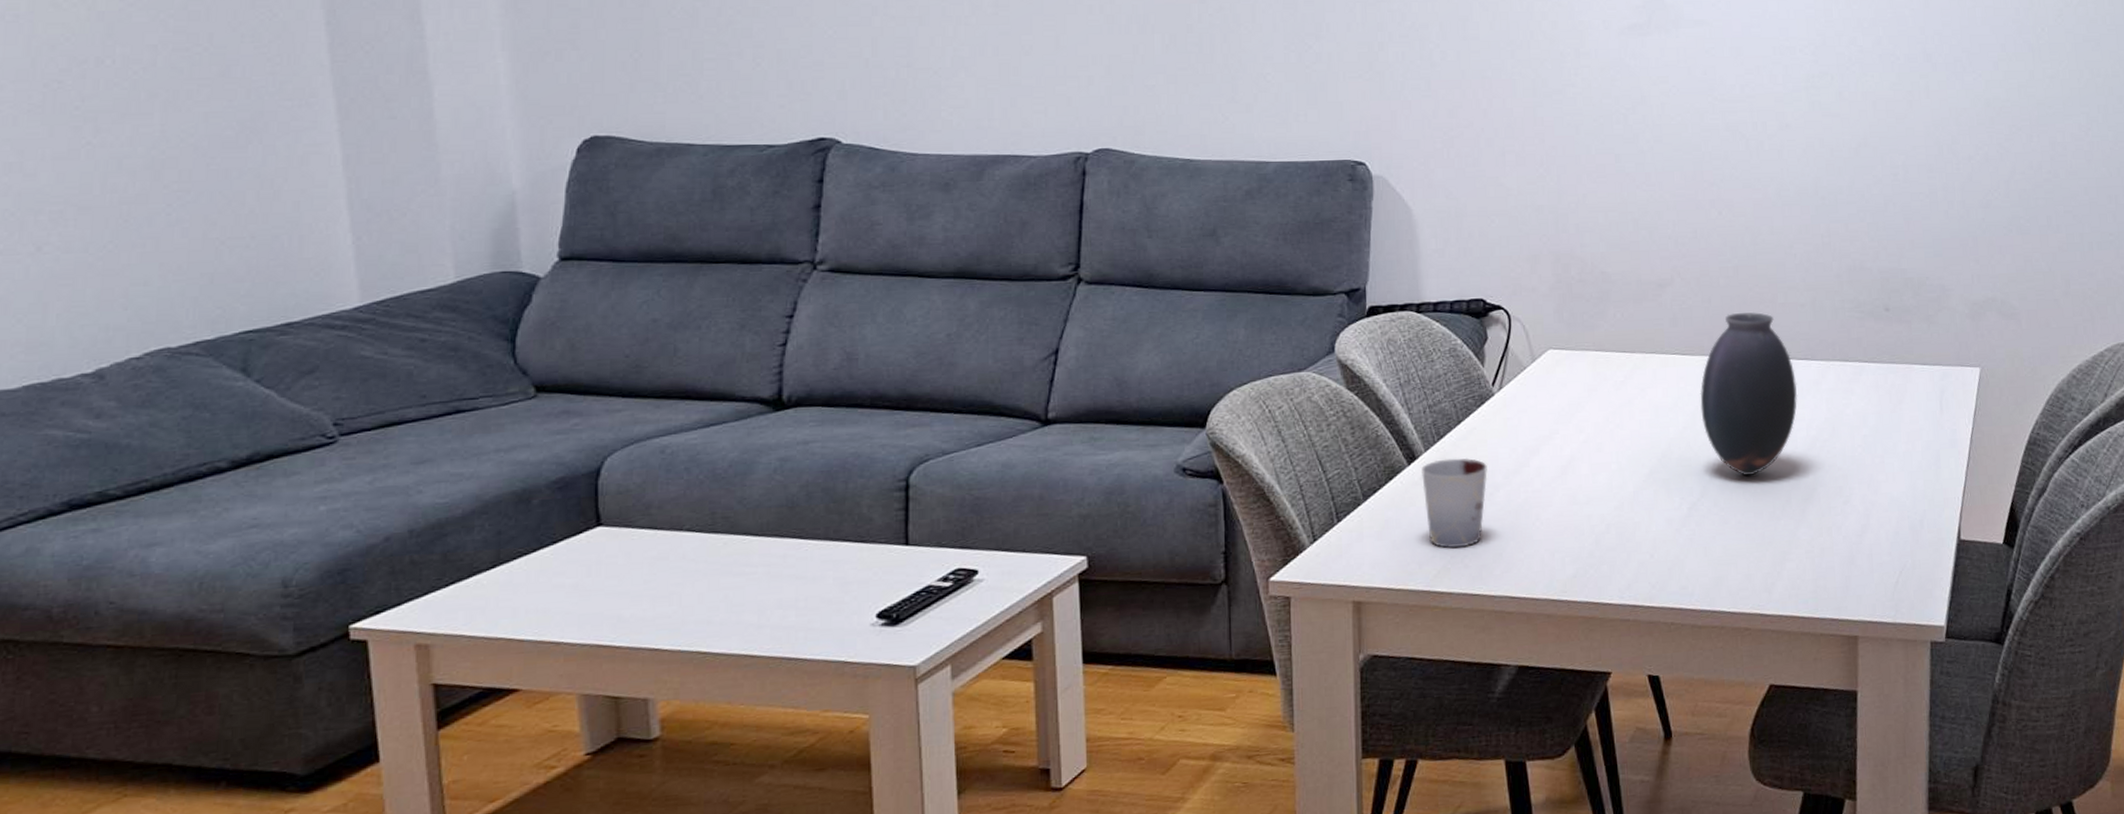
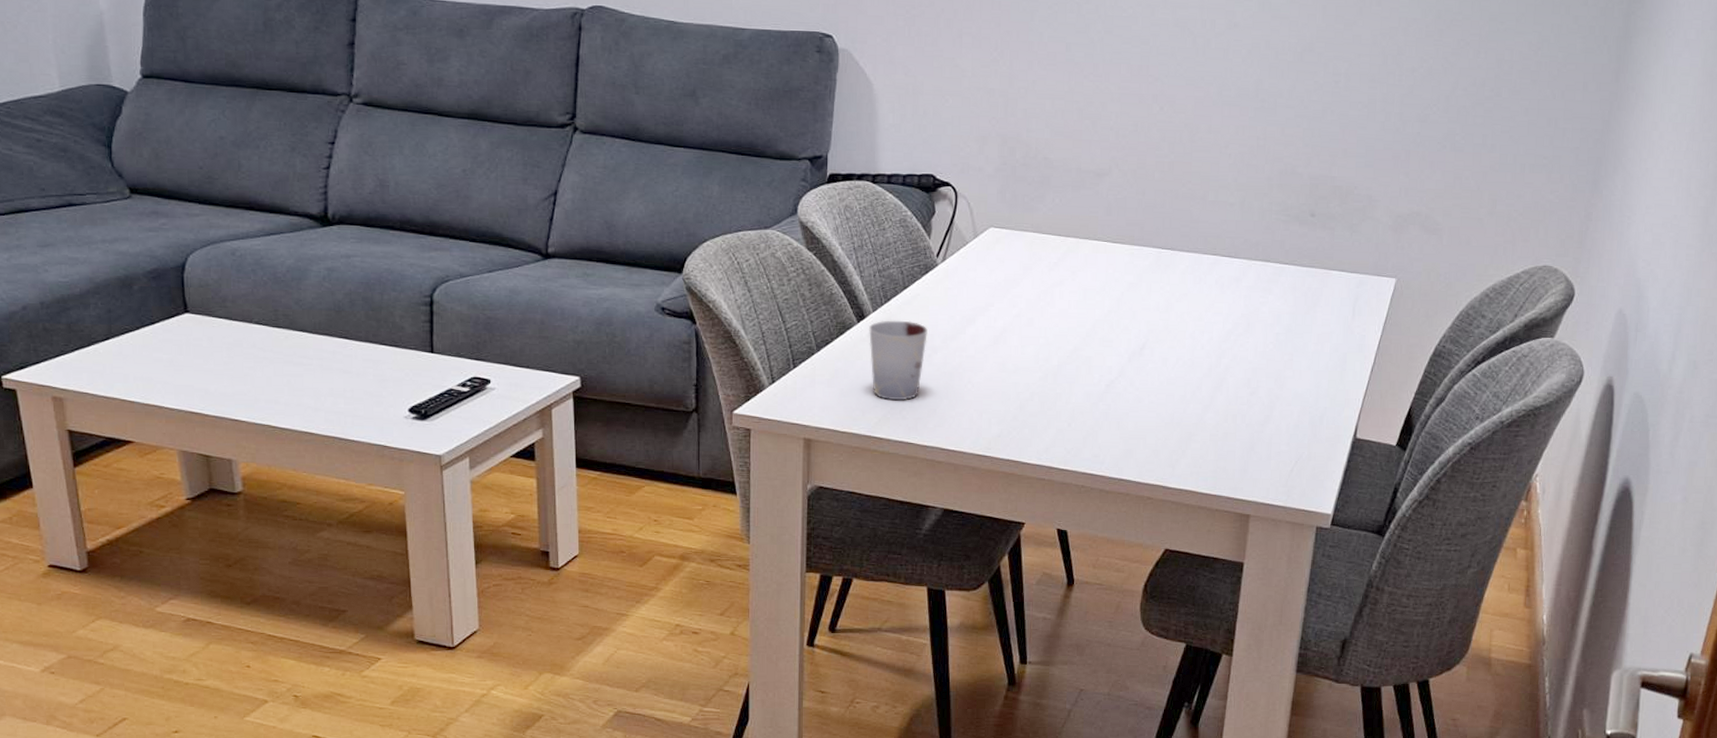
vase: present [1700,312,1798,476] -> none [1126,207,1219,361]

